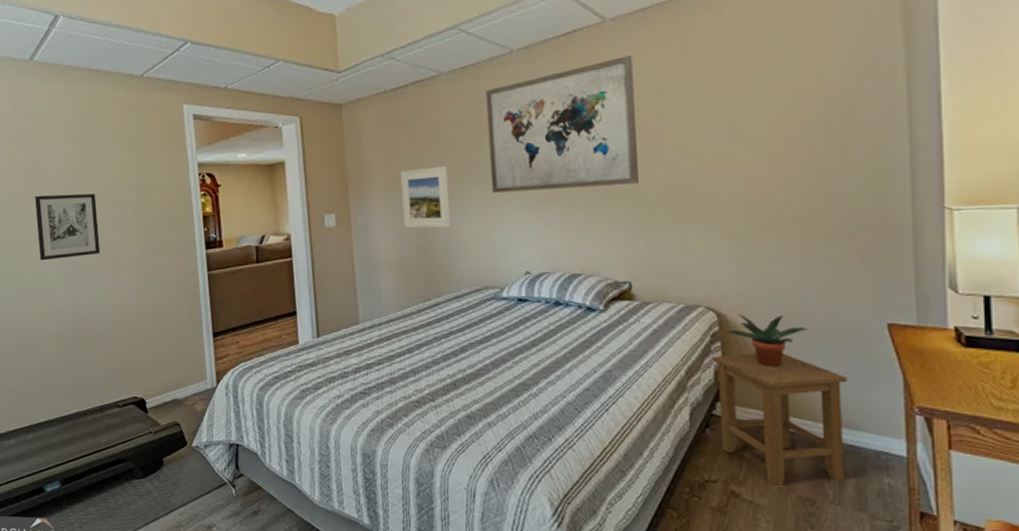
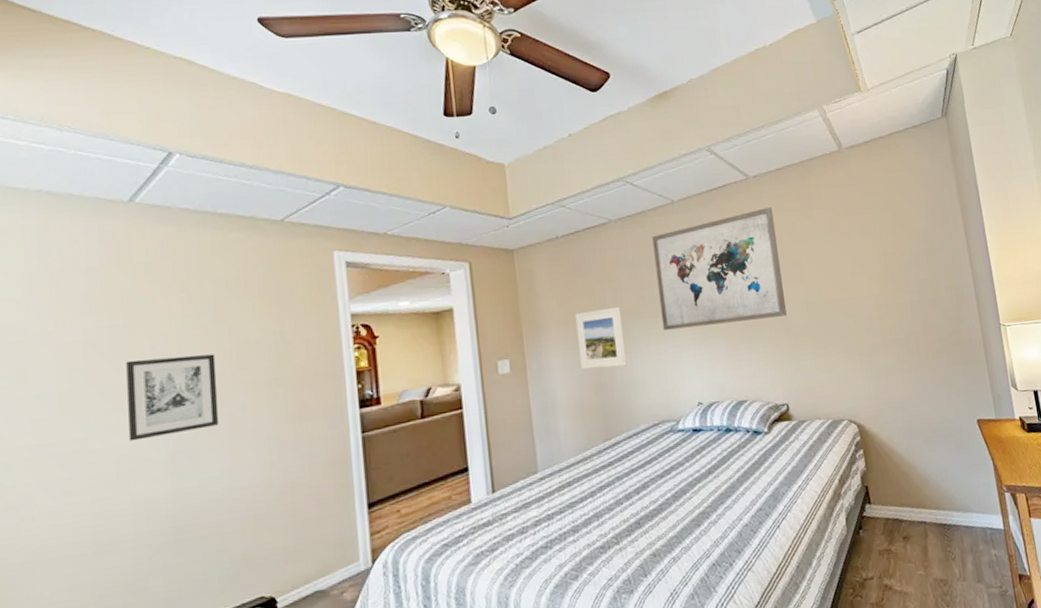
stool: present [712,353,848,487] -> none [858,454,965,574]
potted plant: present [726,314,809,367] -> none [866,421,925,468]

